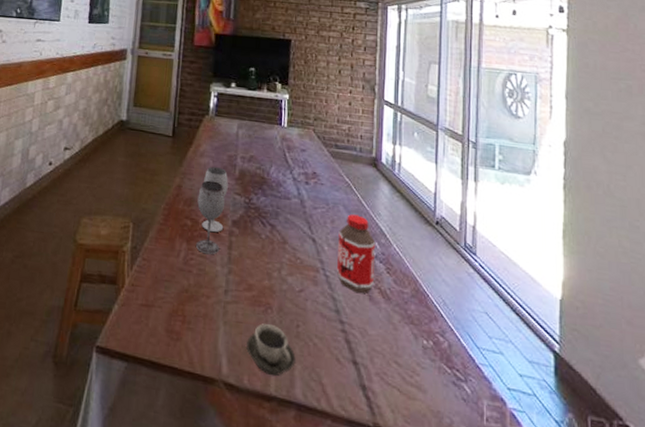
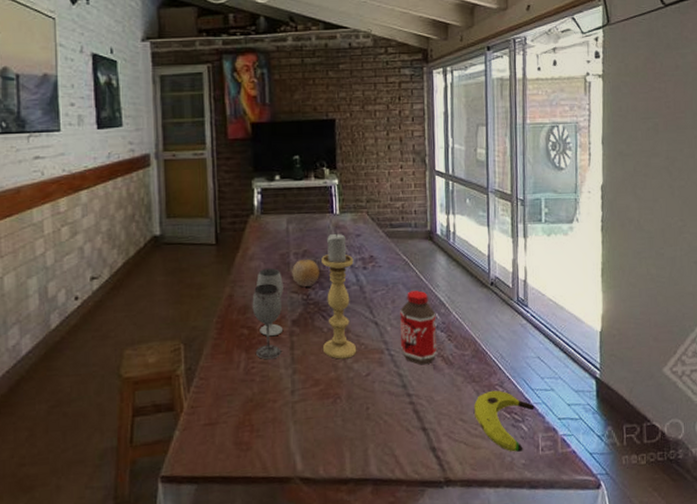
fruit: none [237,164,263,191] -> present [292,259,320,287]
cup: present [246,323,296,377] -> none [319,413,368,461]
candle holder: none [260,144,297,270] -> present [321,233,357,359]
banana: none [411,338,480,416] -> present [474,390,535,452]

